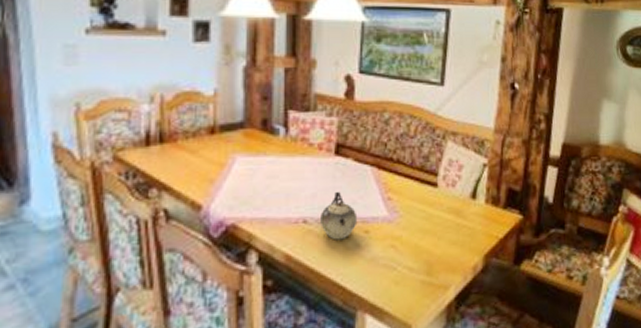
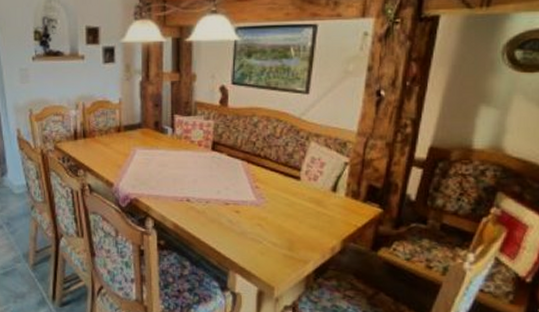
teapot: present [321,191,358,240] -> none [200,179,230,216]

